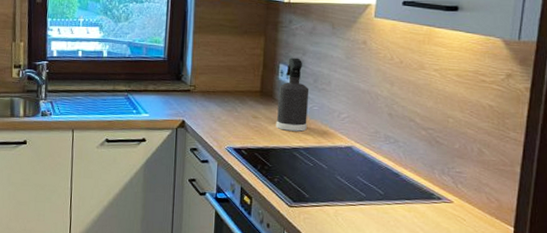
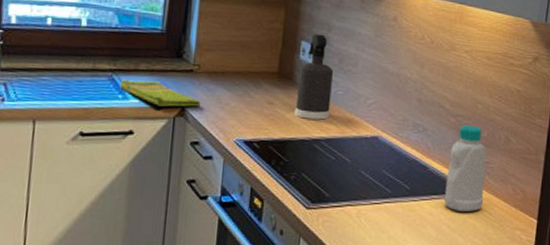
dish towel: none [134,98,197,120] -> present [120,79,201,107]
bottle: none [416,138,458,217] -> present [444,125,486,212]

